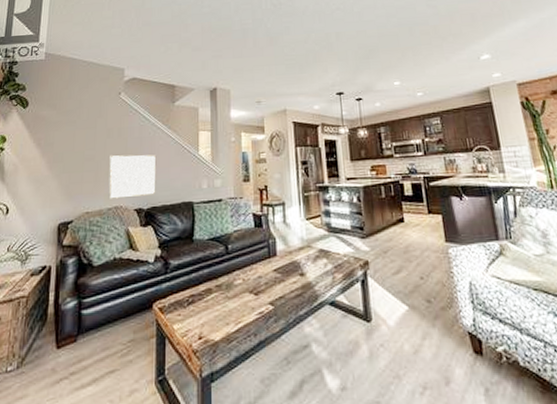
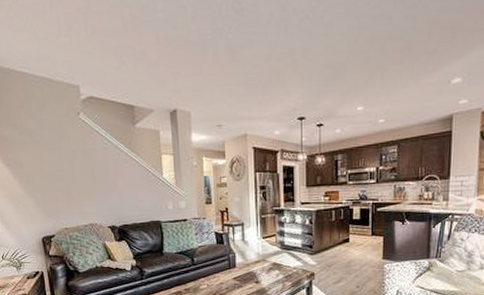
wall art: present [108,154,156,199] -> none [78,176,126,217]

